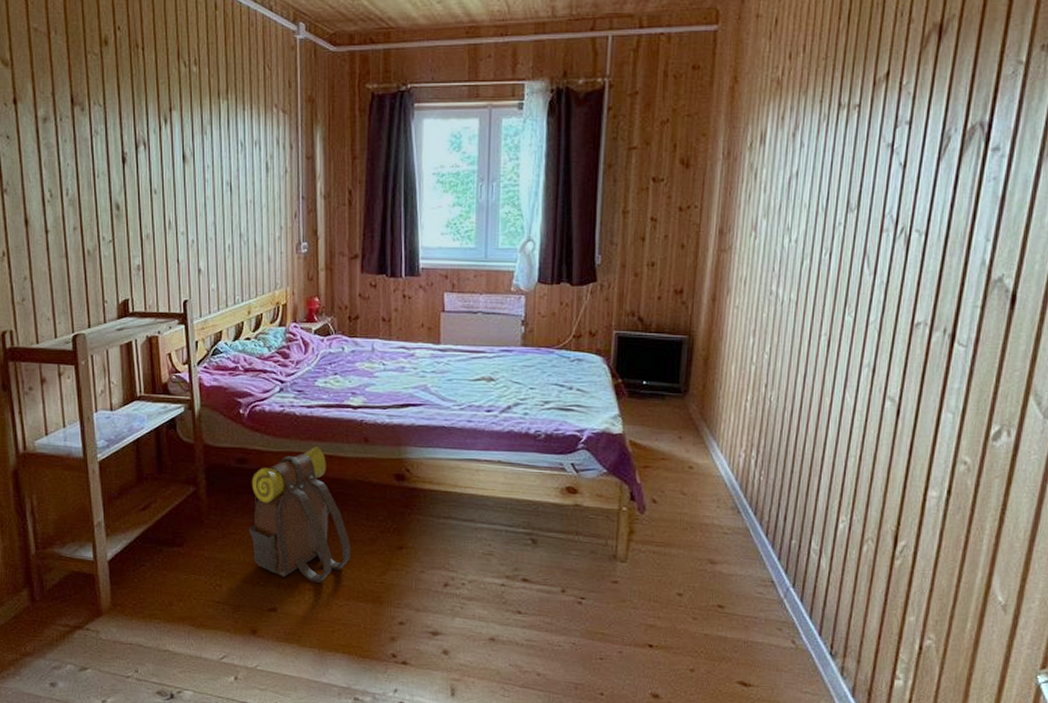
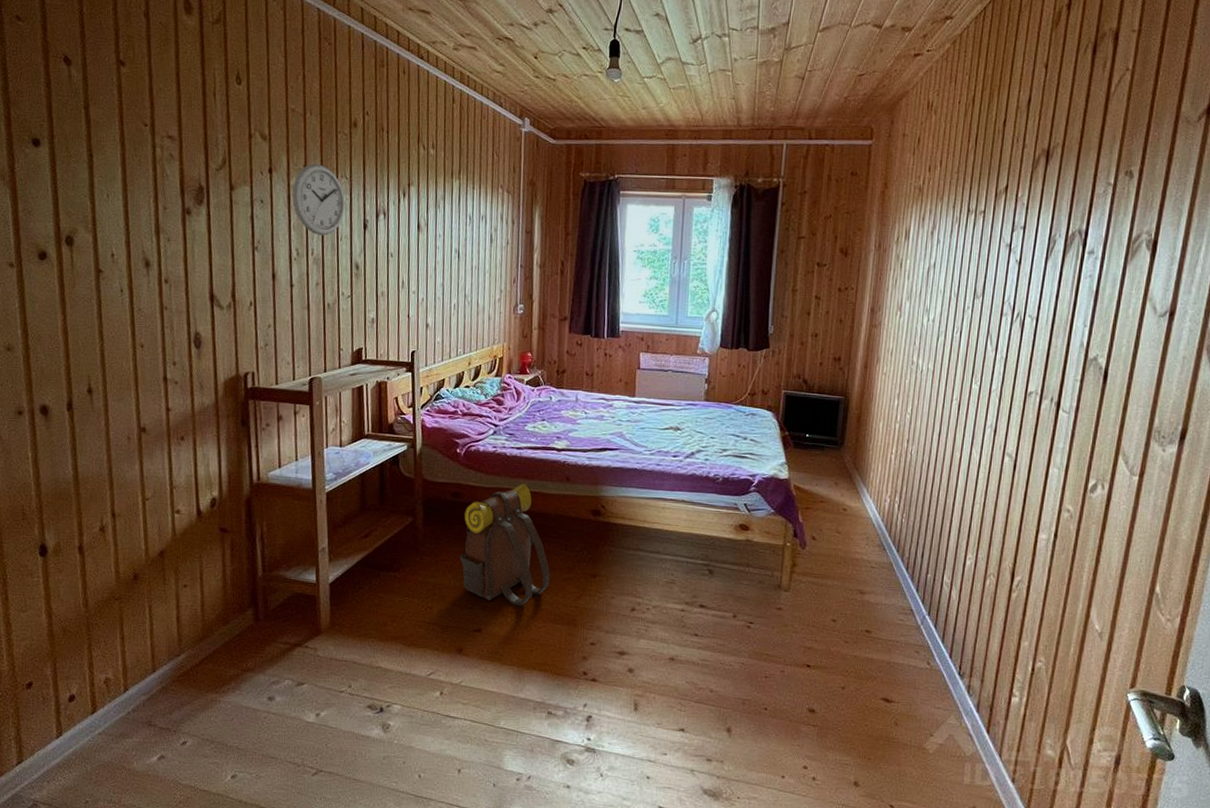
wall clock: none [41,90,100,173] -> present [293,163,345,236]

